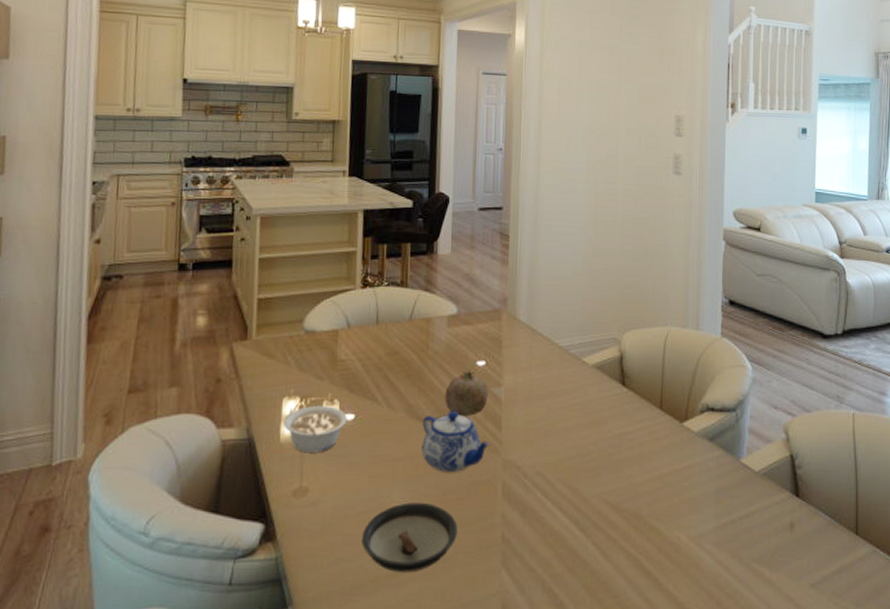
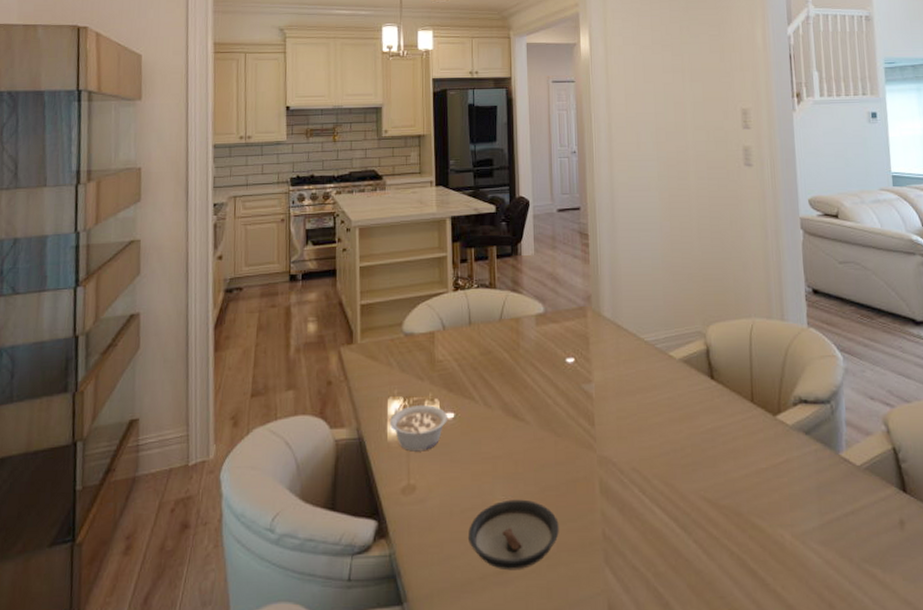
teapot: present [421,412,490,472] -> none [519,409,584,469]
fruit: present [445,370,488,416] -> none [538,367,579,413]

